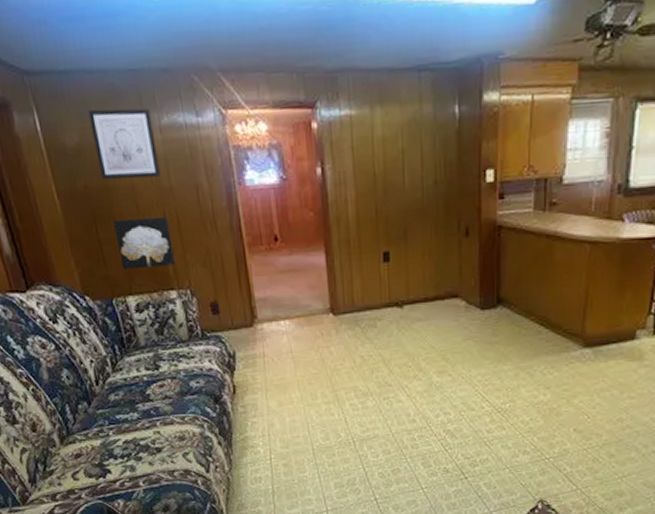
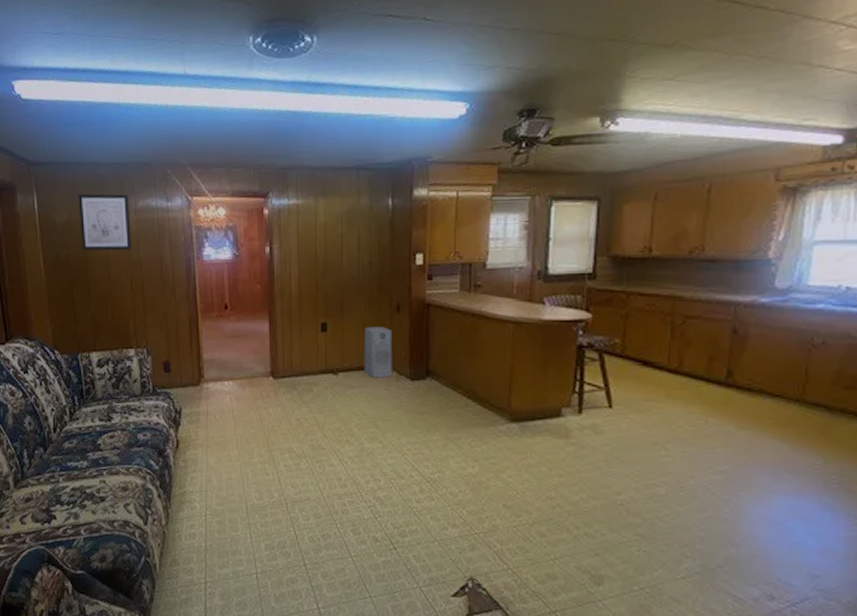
wall art: present [113,216,176,270] -> none [87,284,137,329]
air purifier: none [430,253,461,310] -> present [364,327,392,378]

